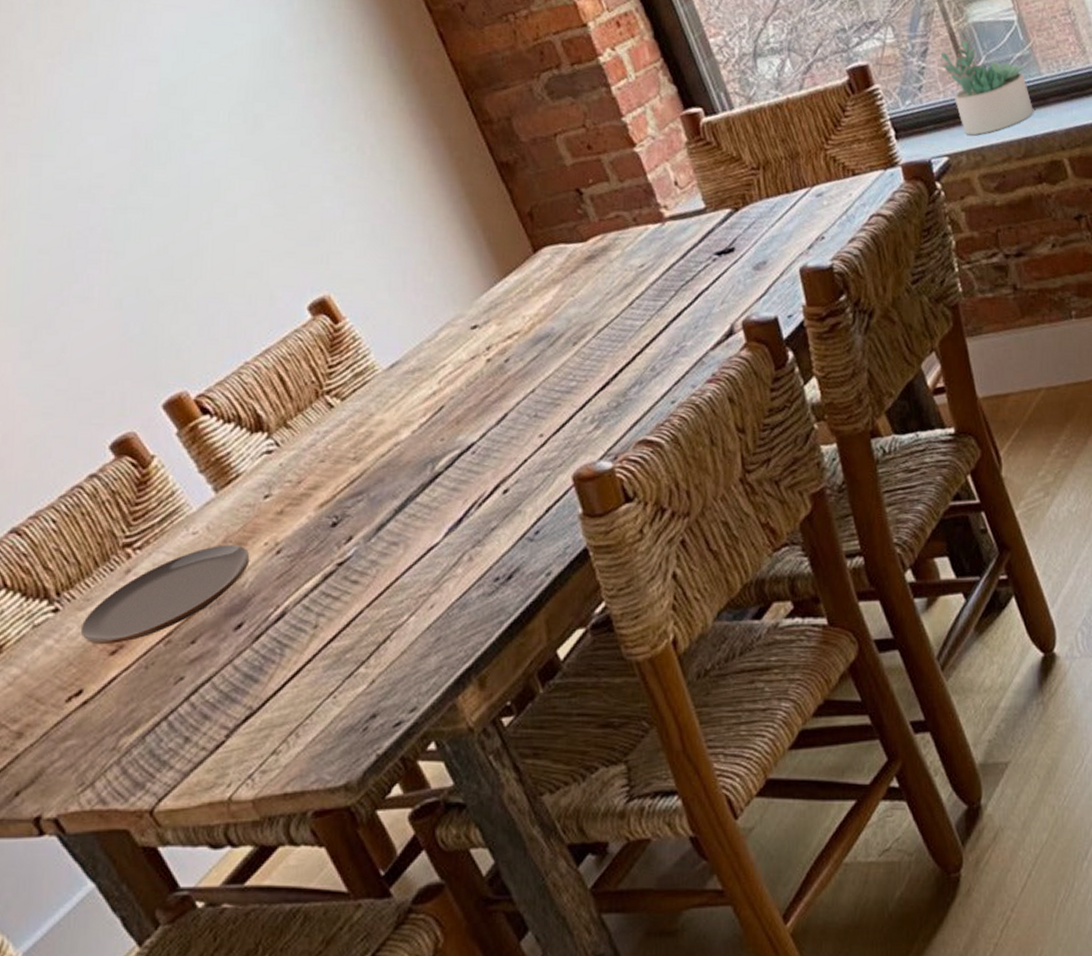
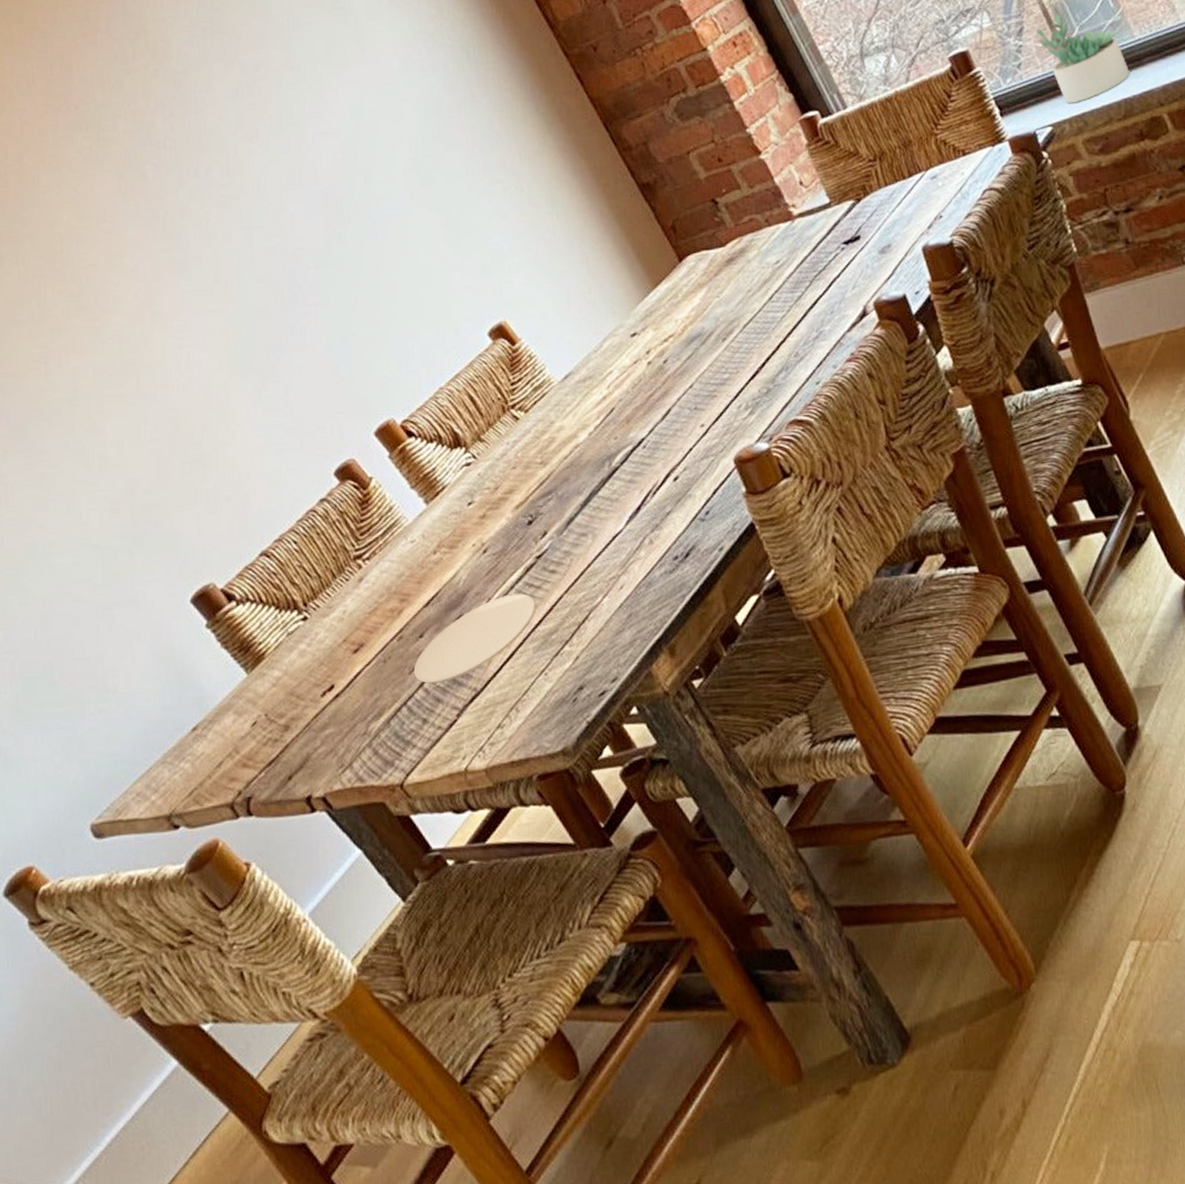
plate: present [80,544,250,645] -> none [326,548,462,645]
plate: none [179,603,331,697] -> present [413,593,535,684]

